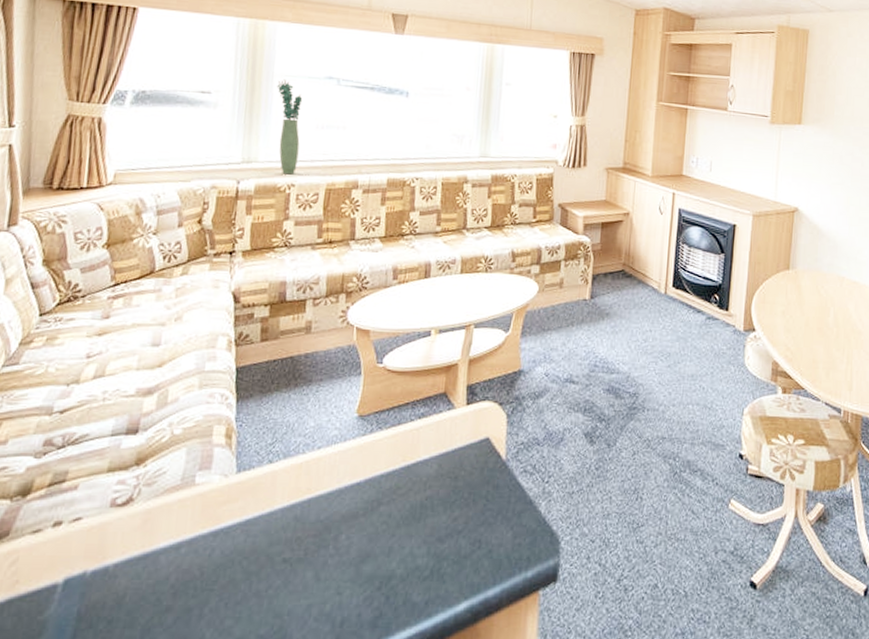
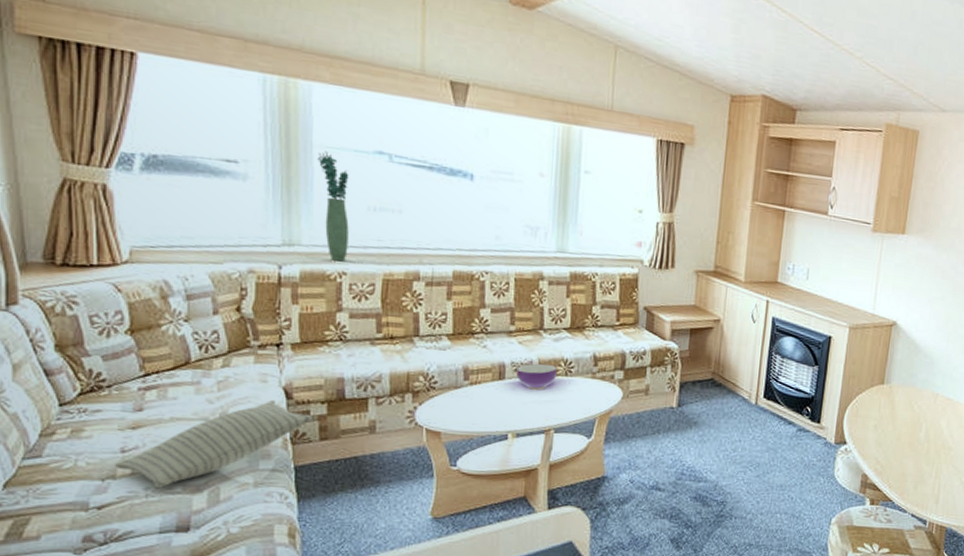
pillow: none [80,304,257,391] -> present [115,399,314,487]
bowl: none [439,261,479,287] -> present [515,363,558,390]

